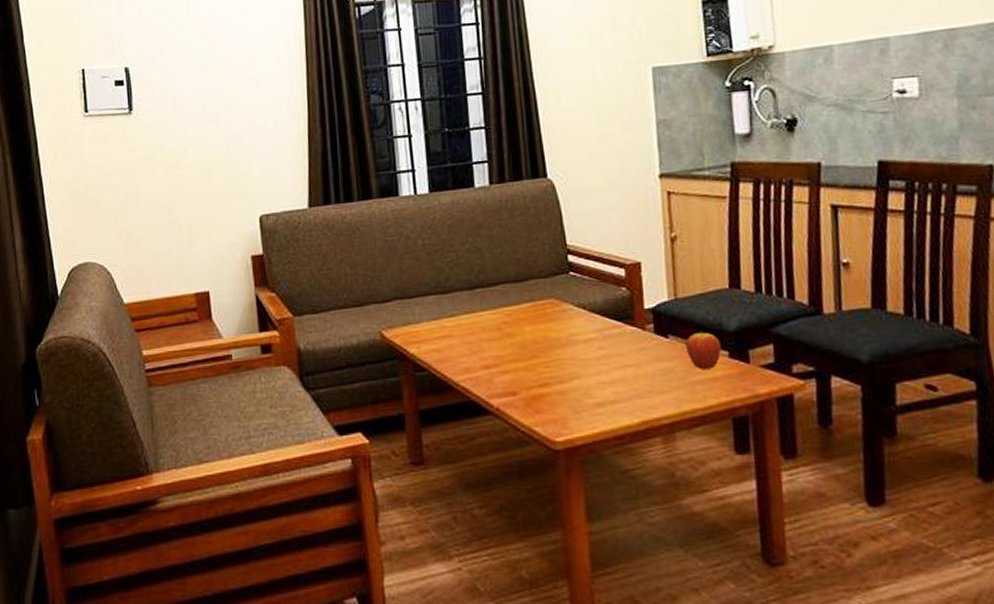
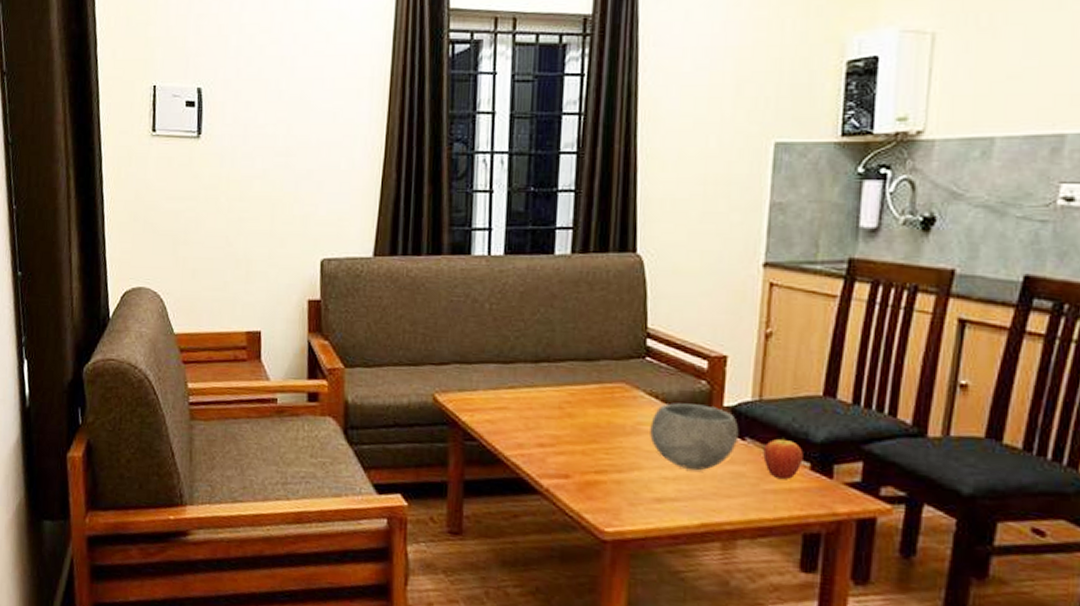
bowl: none [582,310,663,373] -> present [650,403,739,471]

